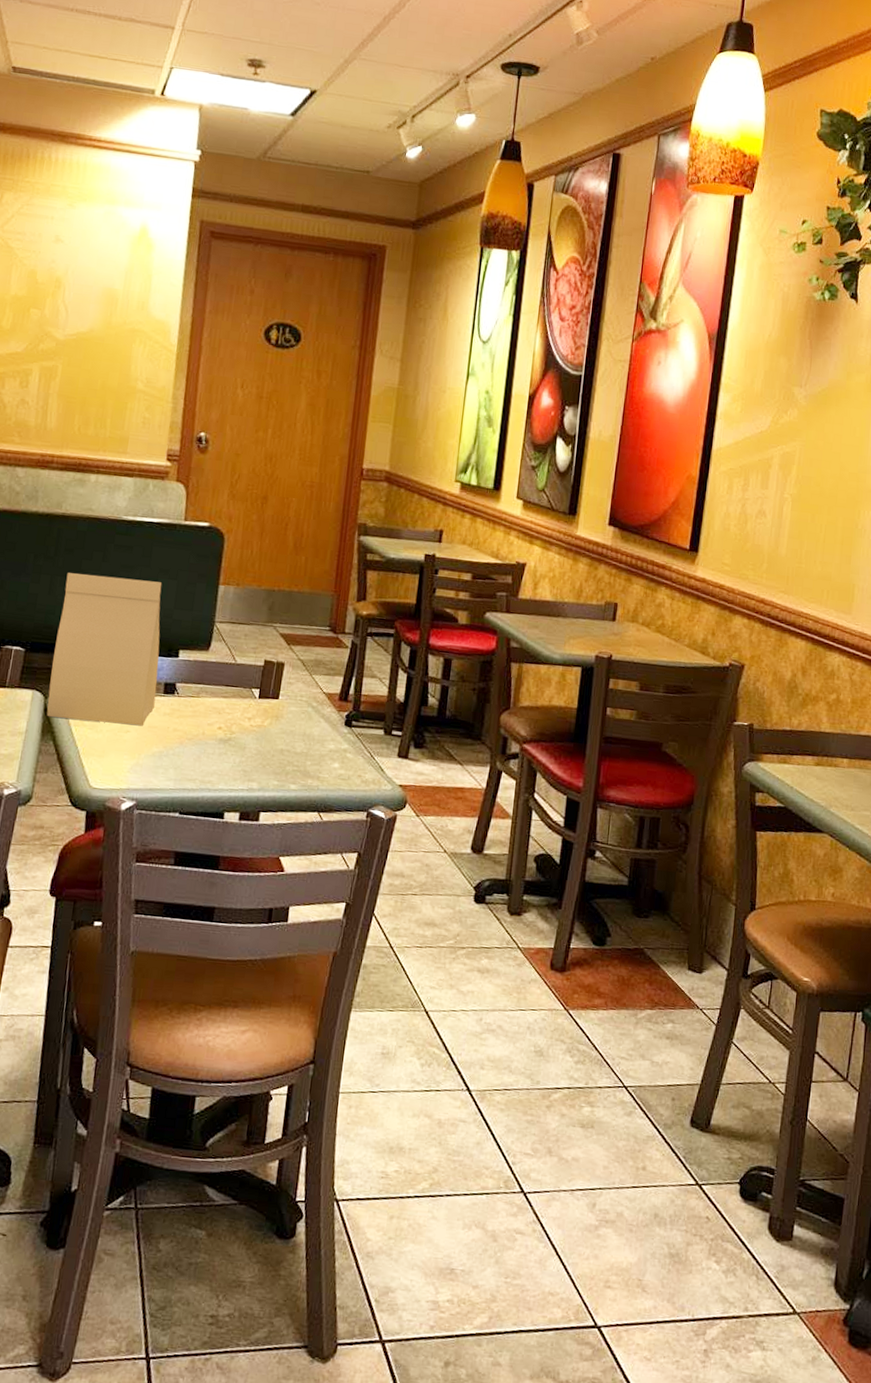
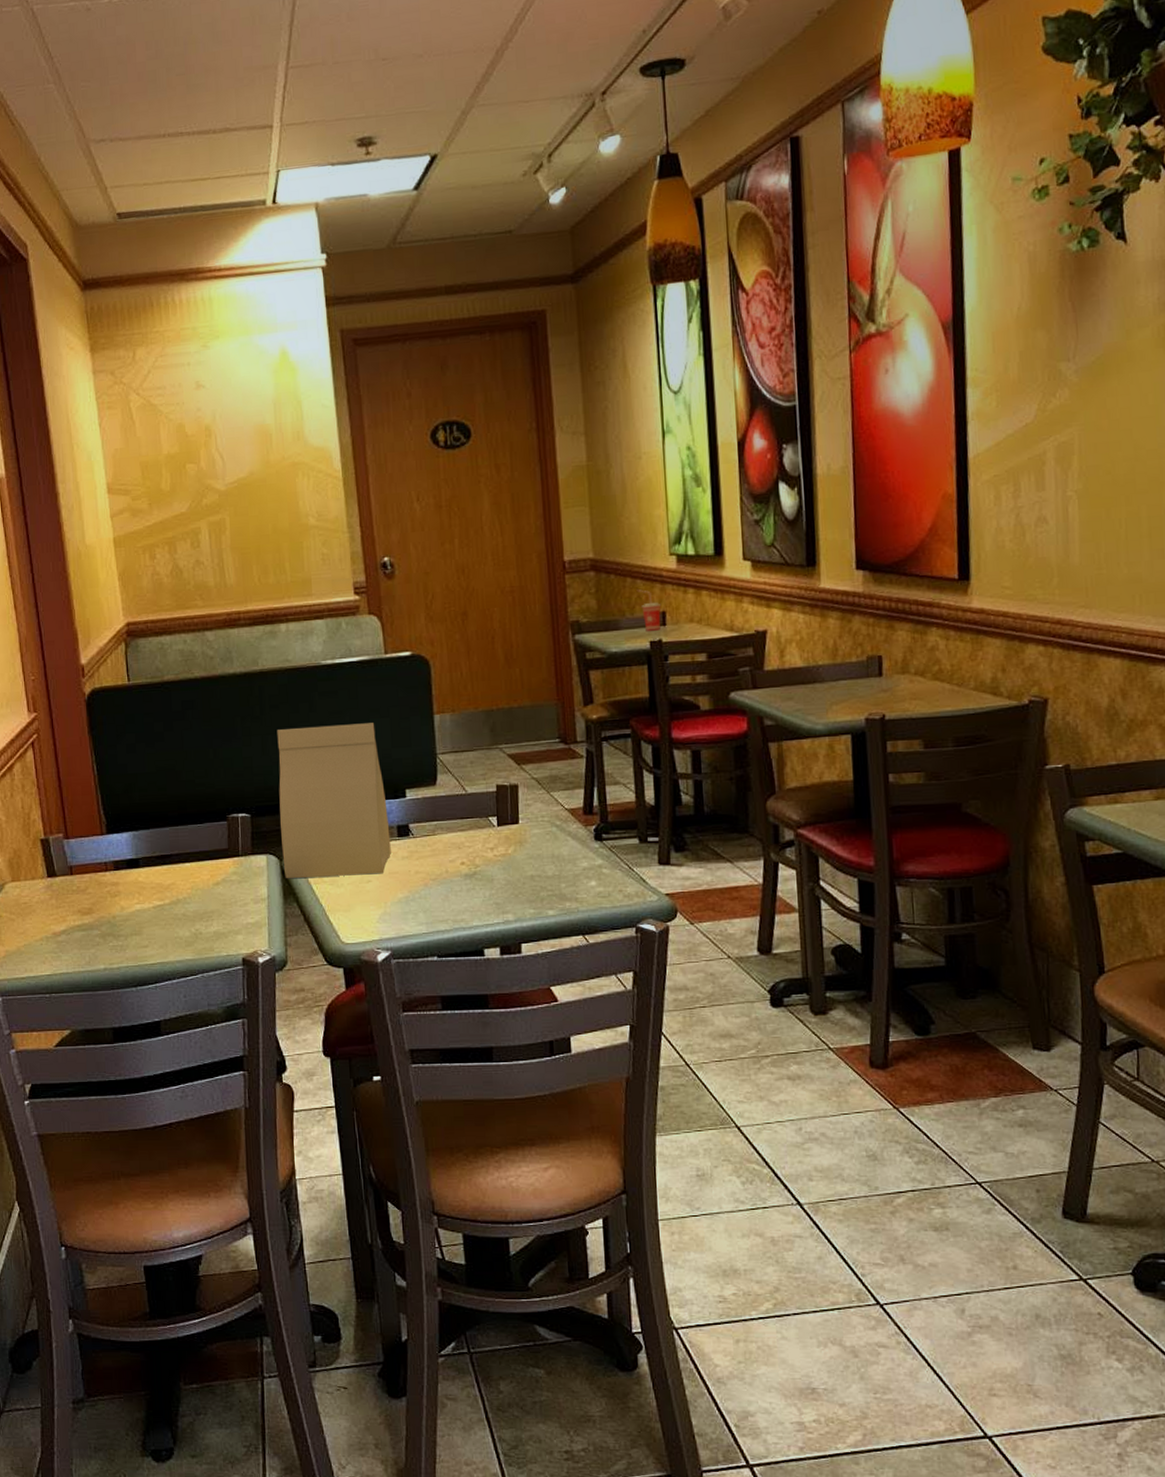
beverage cup: none [421,506,441,547] -> present [636,589,662,632]

